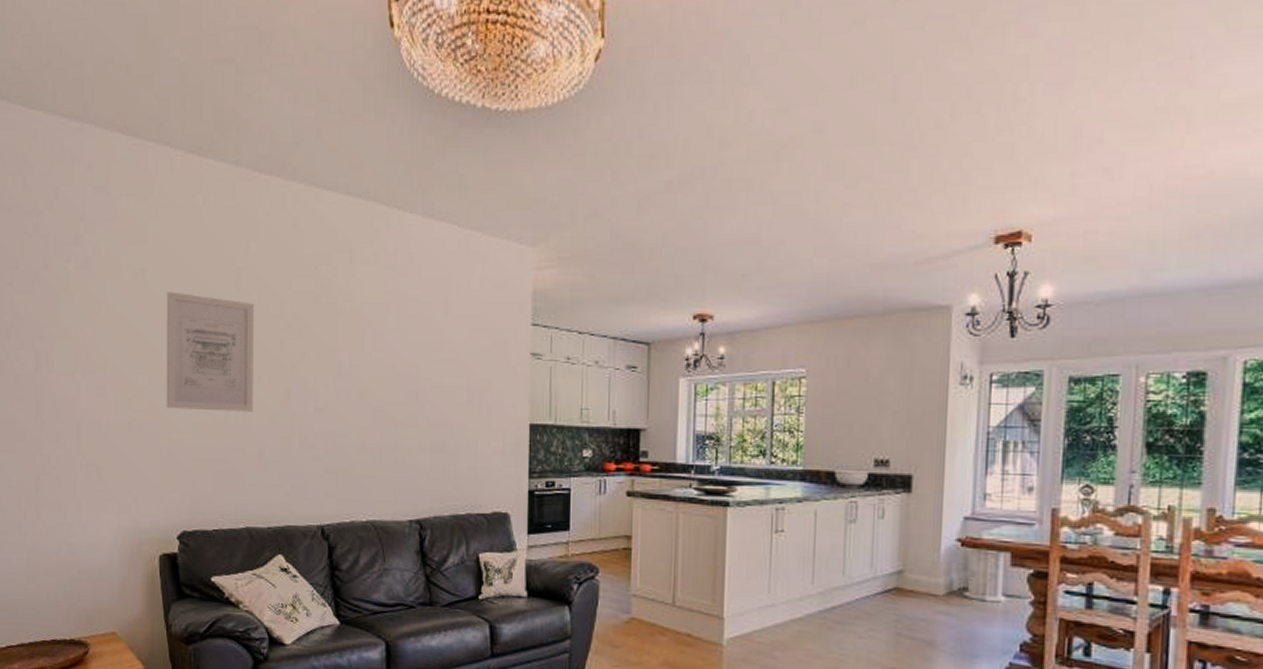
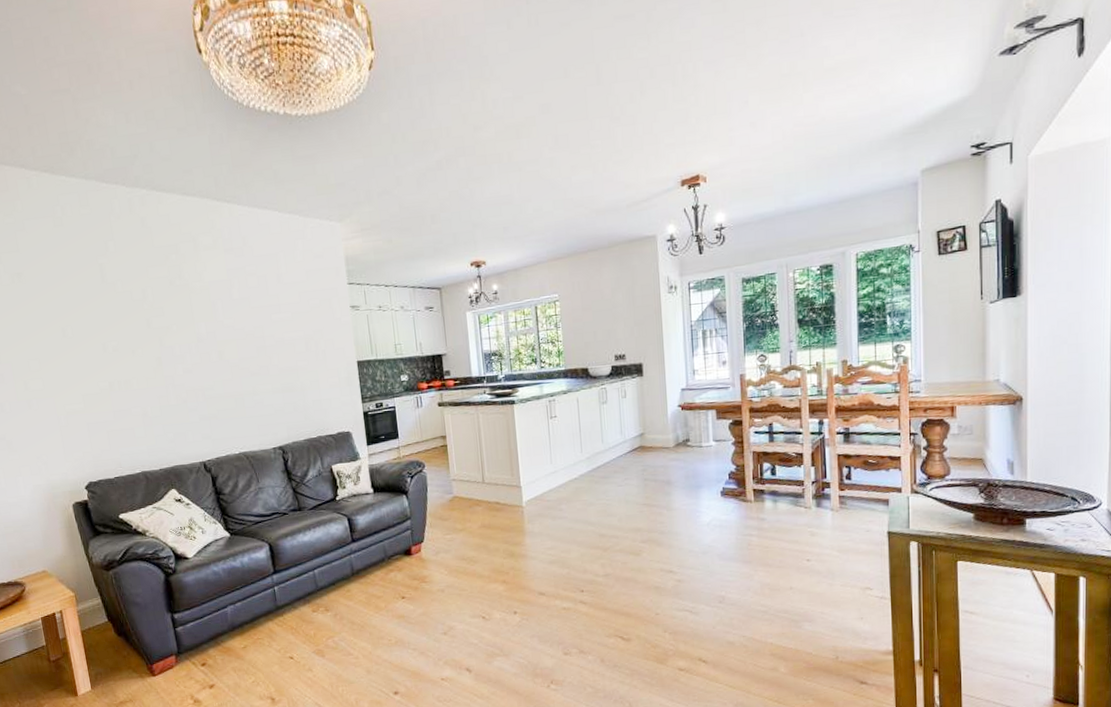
wall art: present [166,292,255,412] -> none [43,289,133,386]

